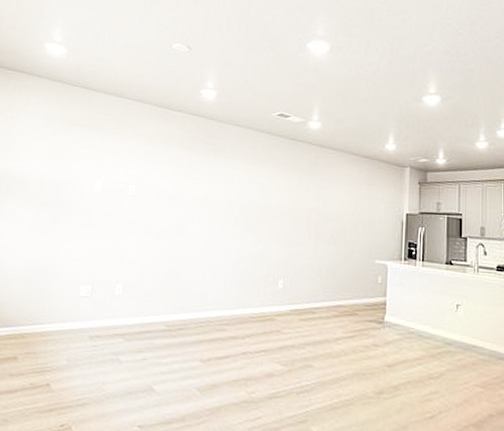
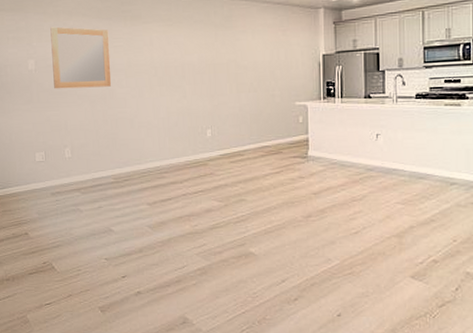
home mirror: none [118,149,189,220] -> present [50,26,112,89]

